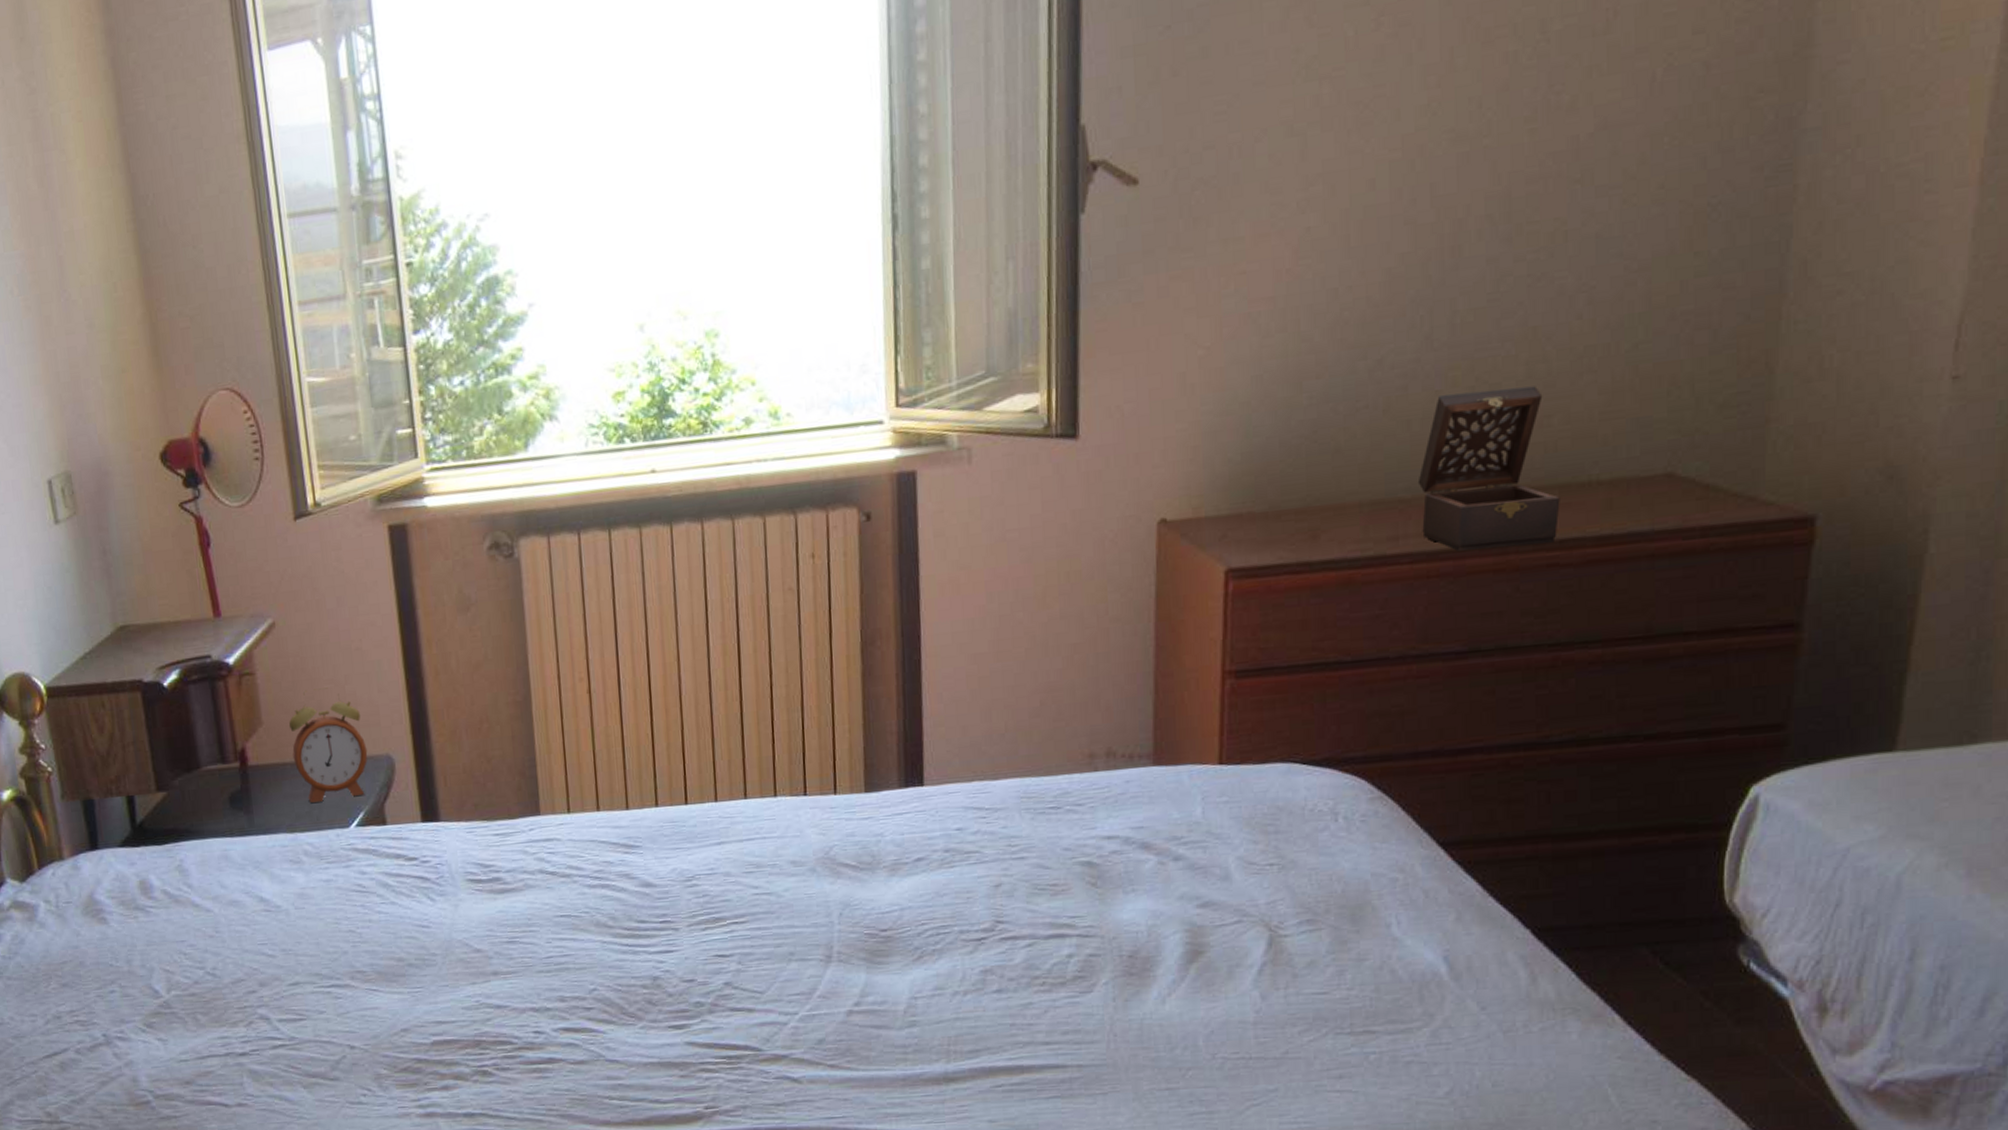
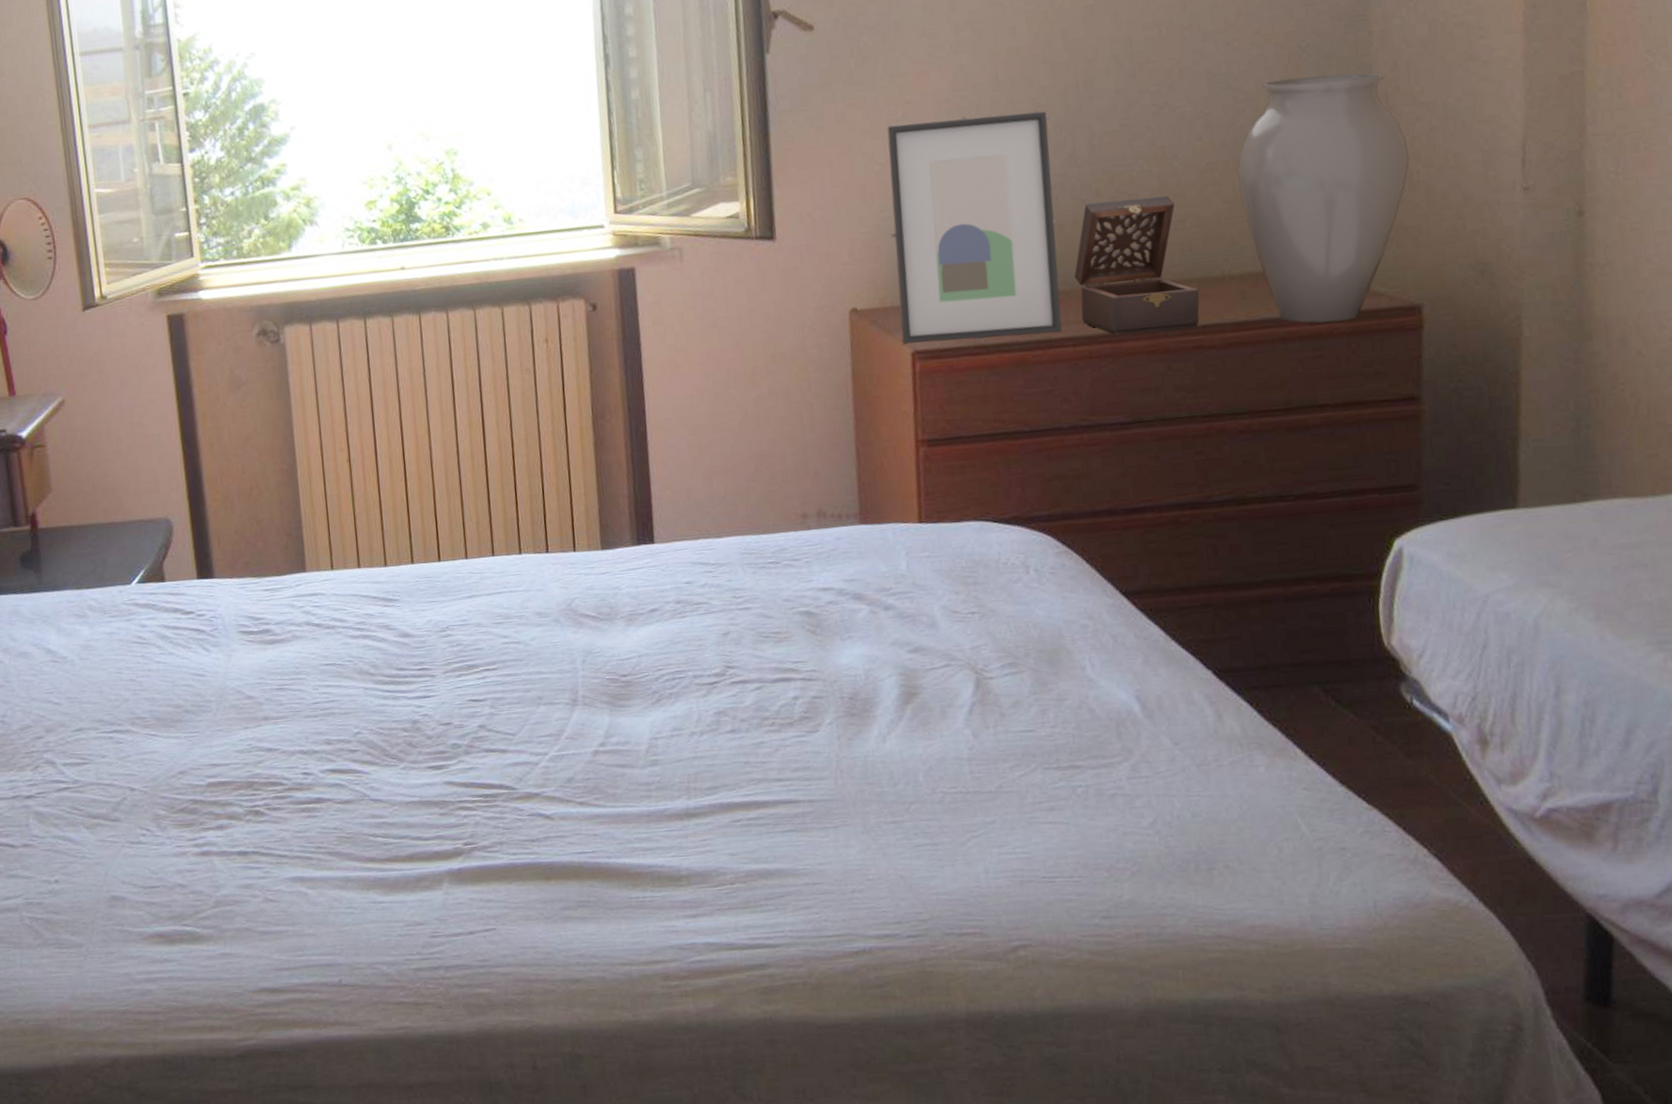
alarm clock: present [289,687,368,803] -> none [76,458,148,562]
picture frame: none [1211,281,1406,561] -> present [886,109,1062,344]
vase: none [1619,236,1824,537] -> present [1236,73,1410,323]

